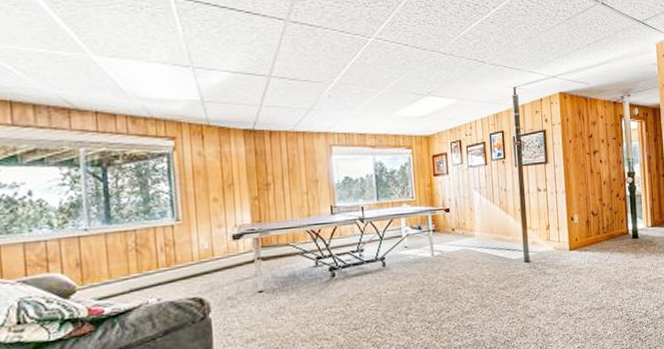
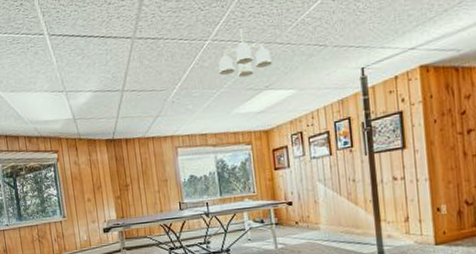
ceiling light fixture: none [381,32,436,80] -> present [218,28,273,78]

